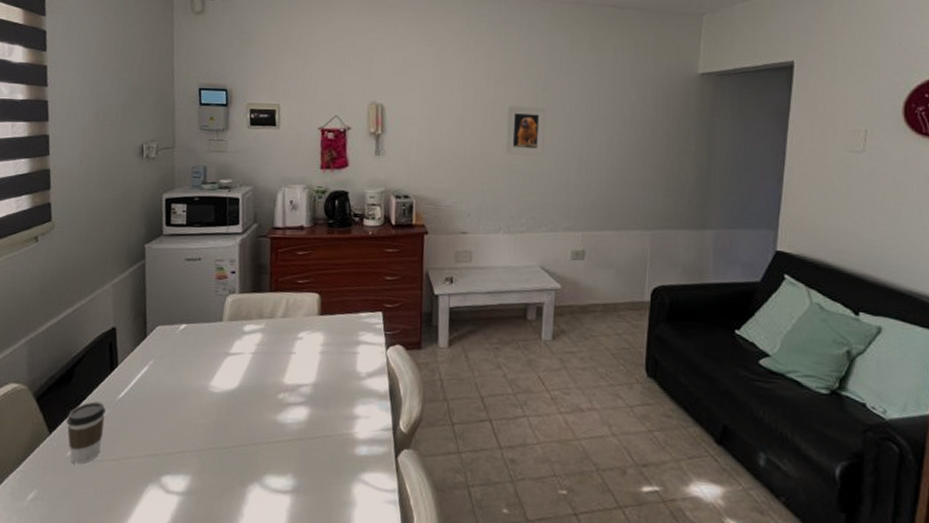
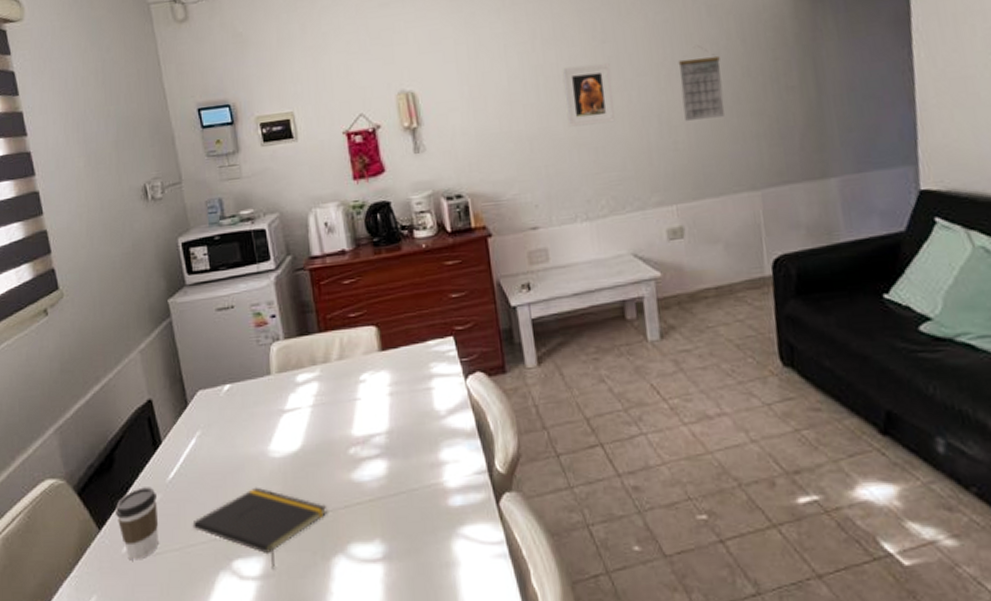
notepad: none [132,415,251,488] -> present [192,487,326,570]
calendar: none [600,115,635,166] -> present [678,54,724,122]

